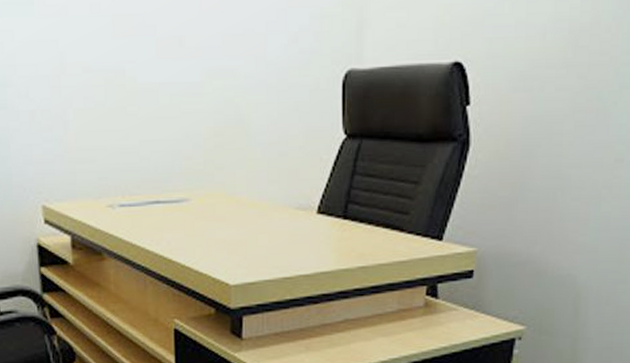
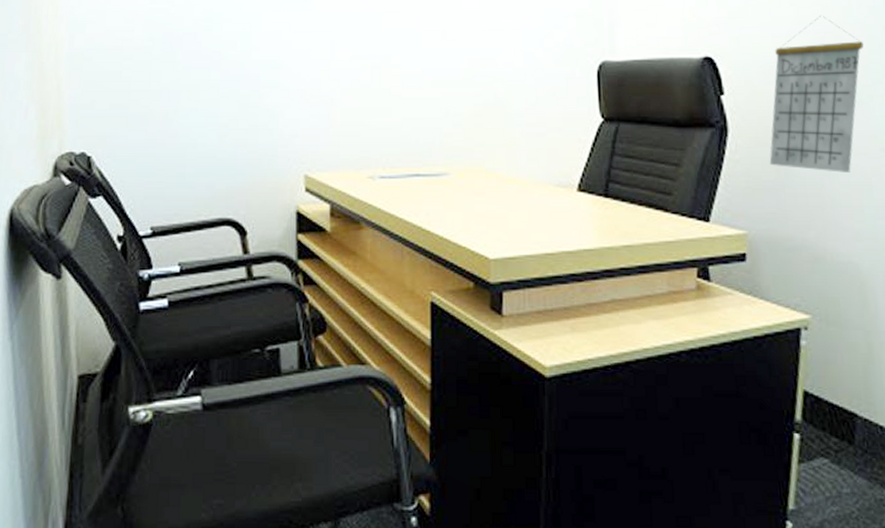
calendar: none [506,9,617,186] -> present [769,15,864,172]

